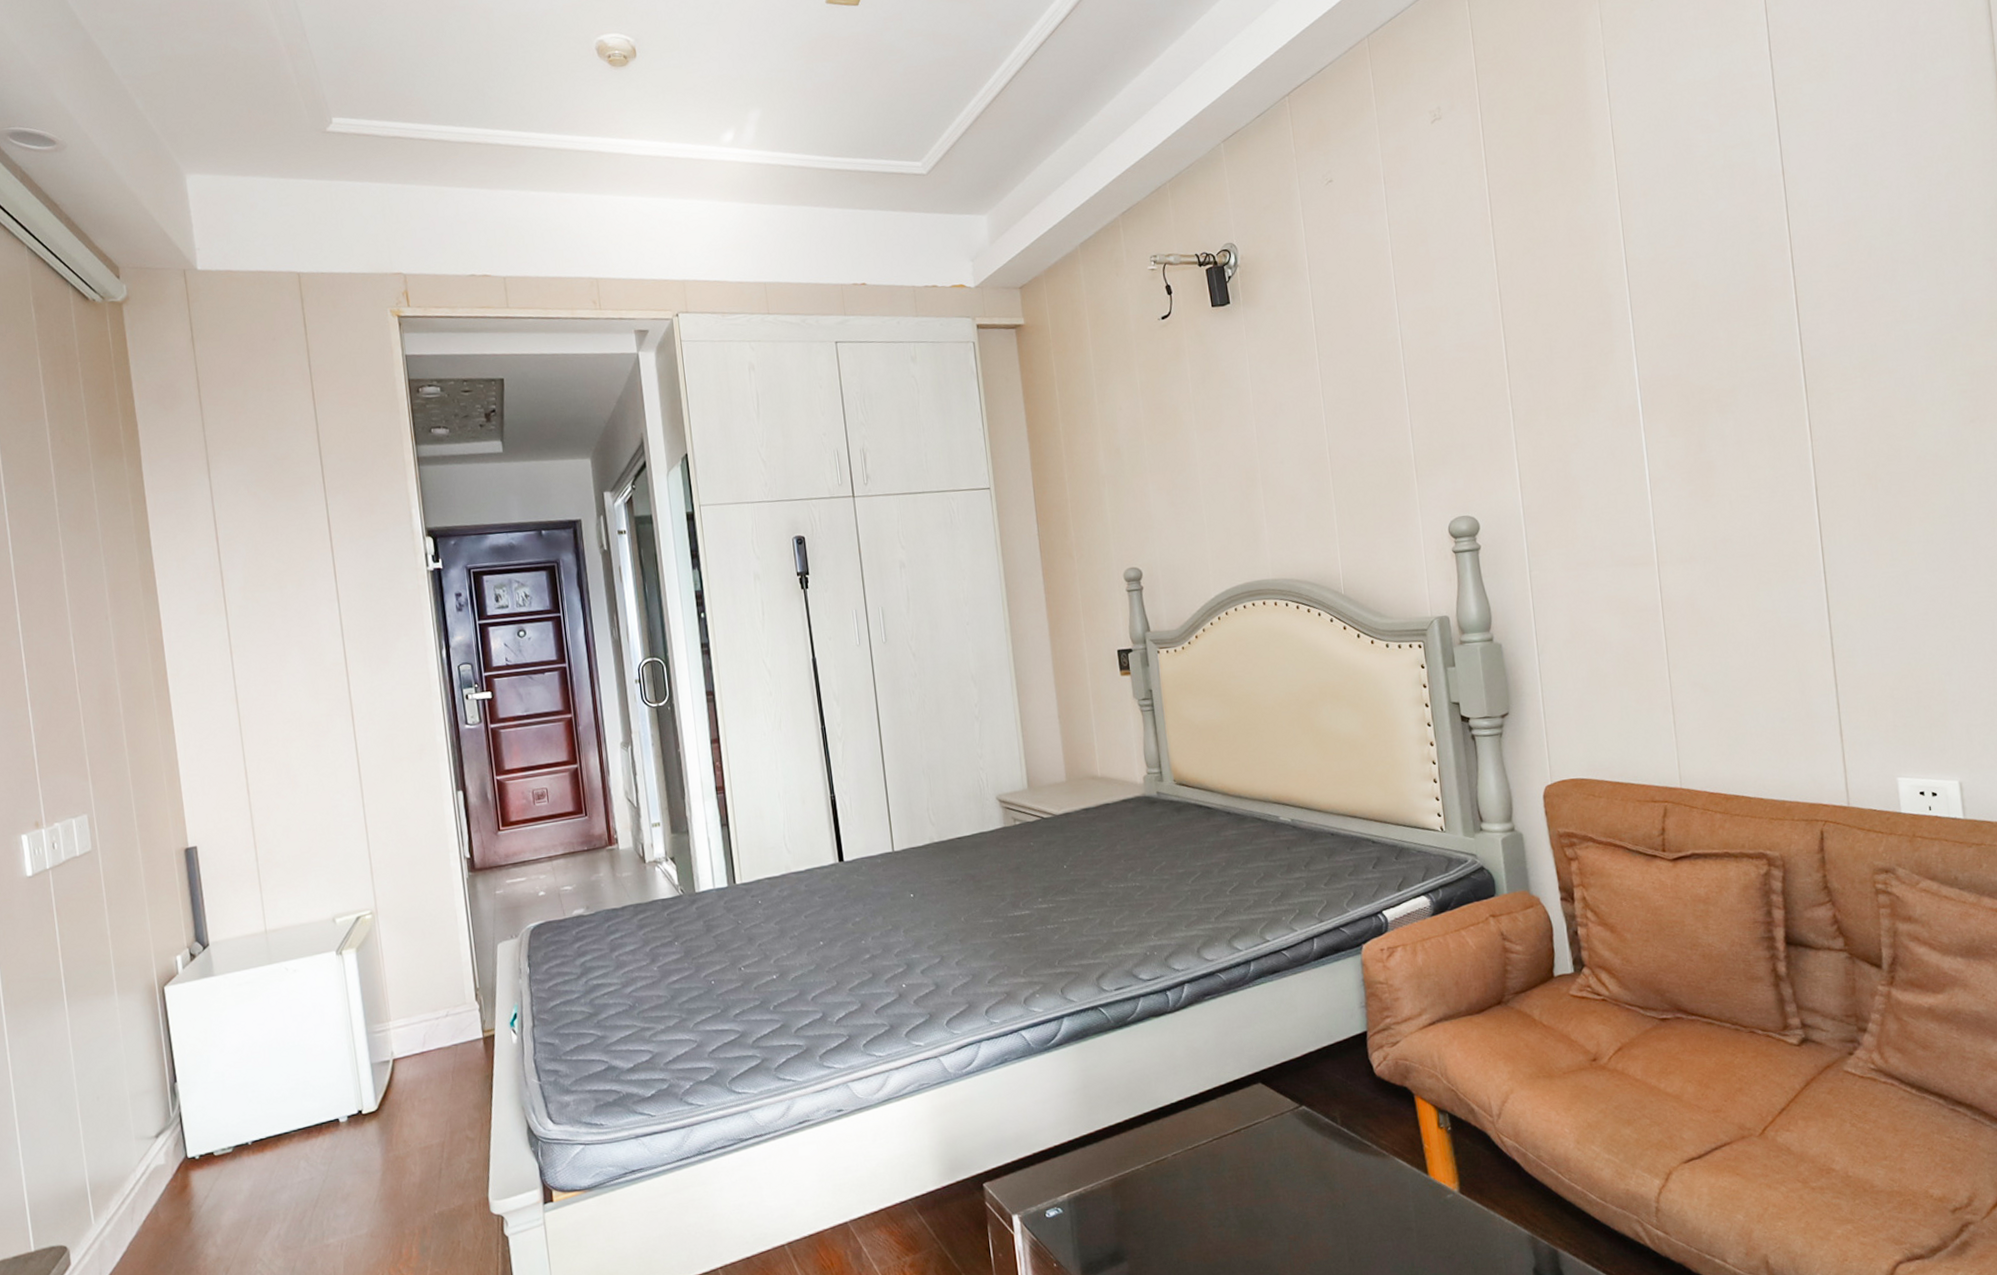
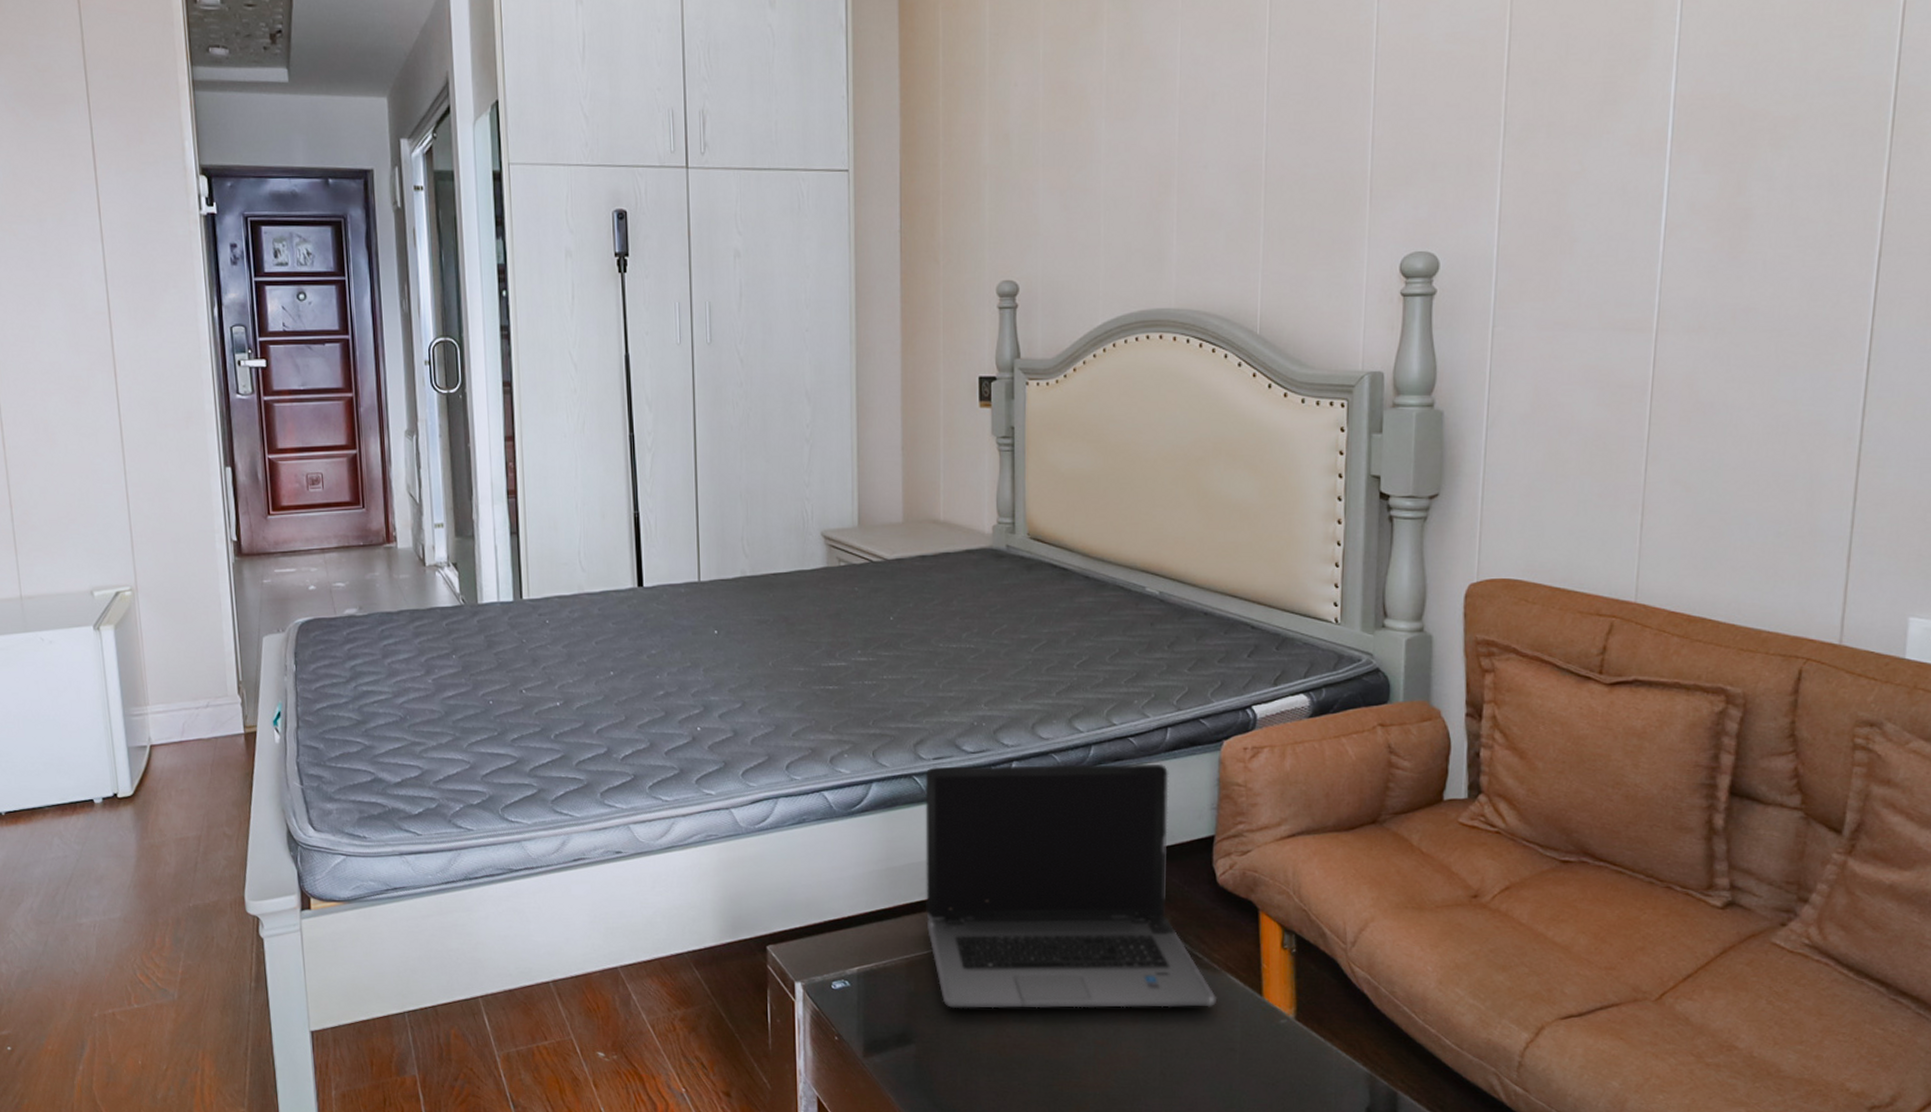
laptop computer: none [1109,971,1390,1222] -> present [925,763,1218,1009]

